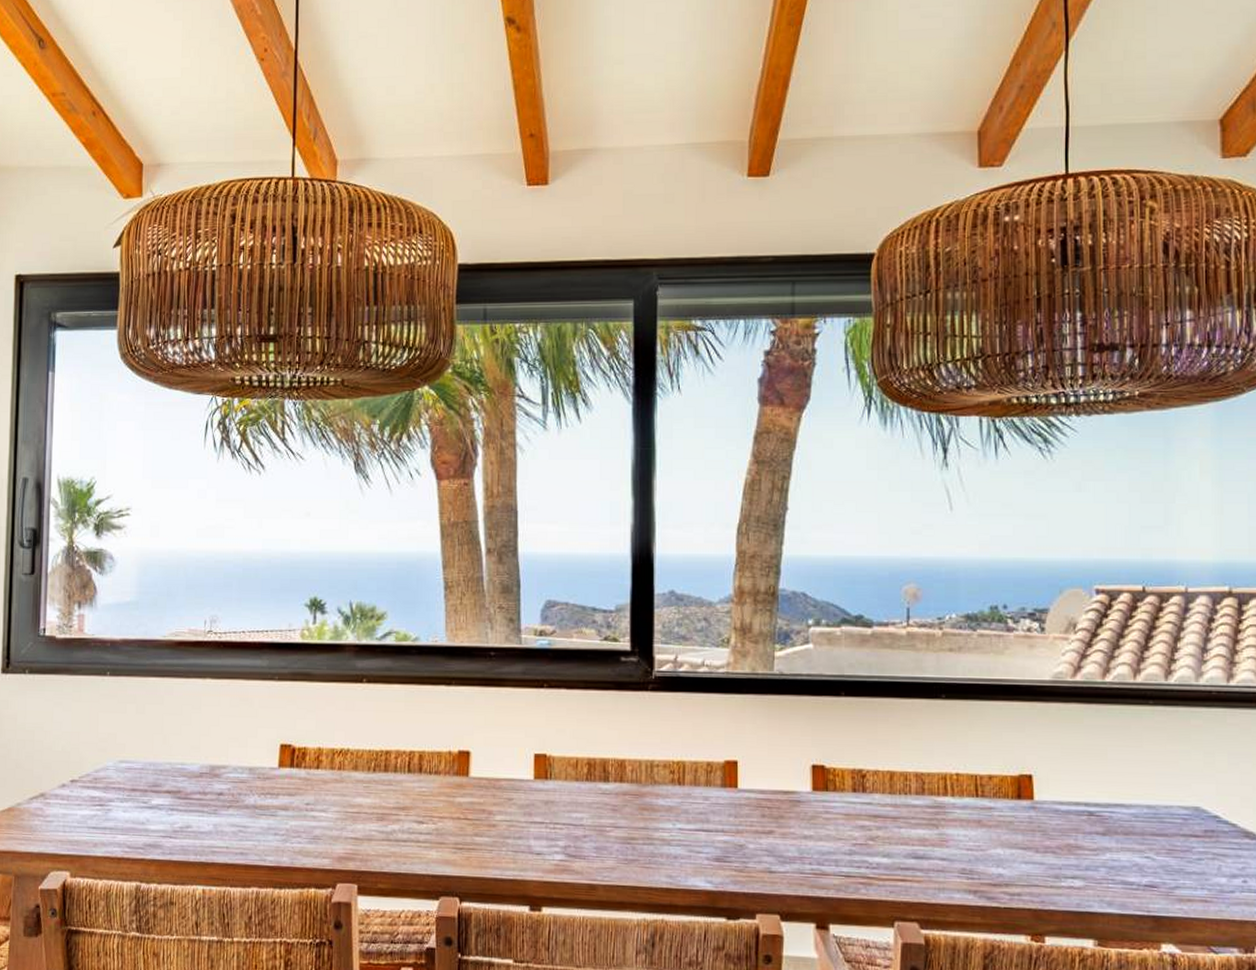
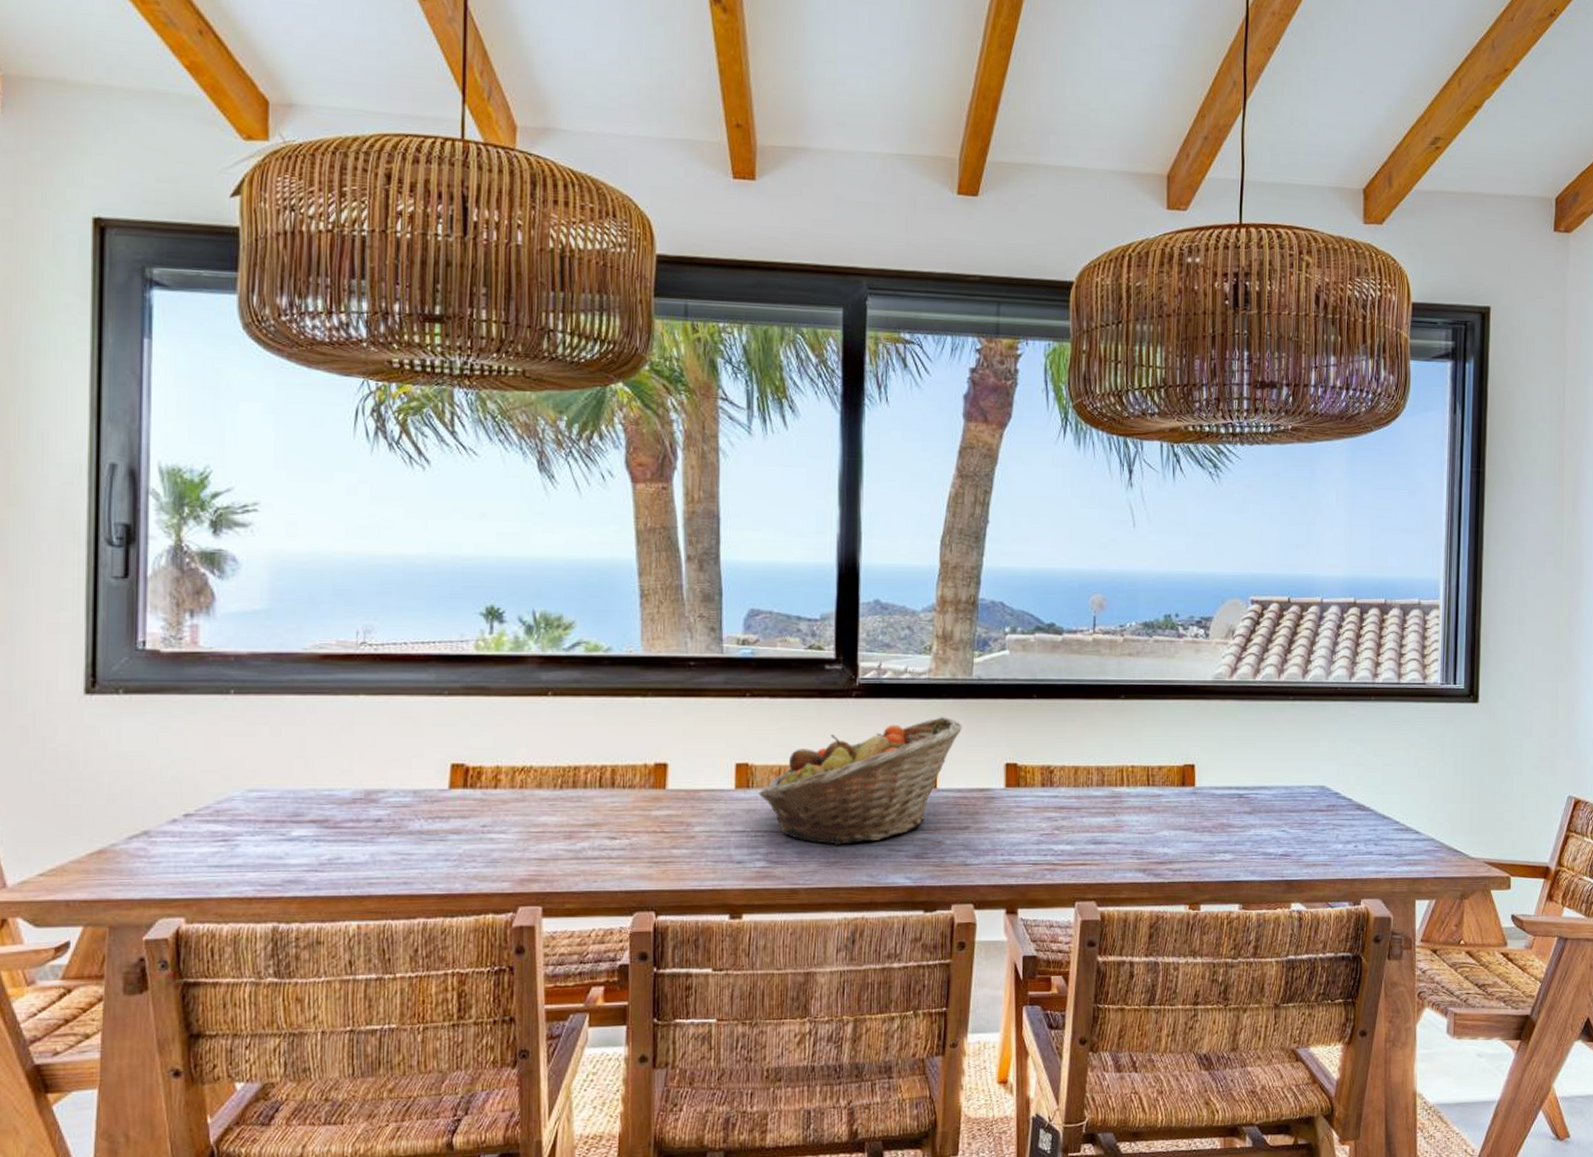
fruit basket: none [556,713,763,843] -> present [758,717,962,845]

